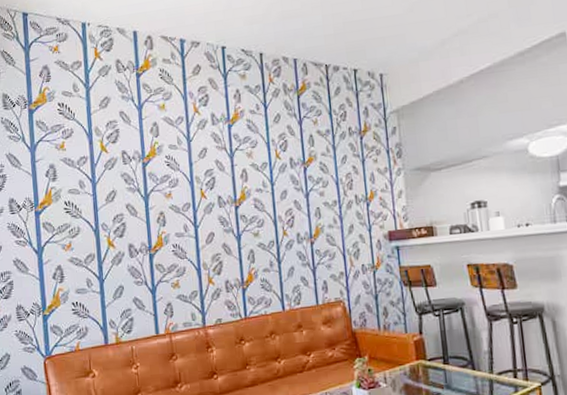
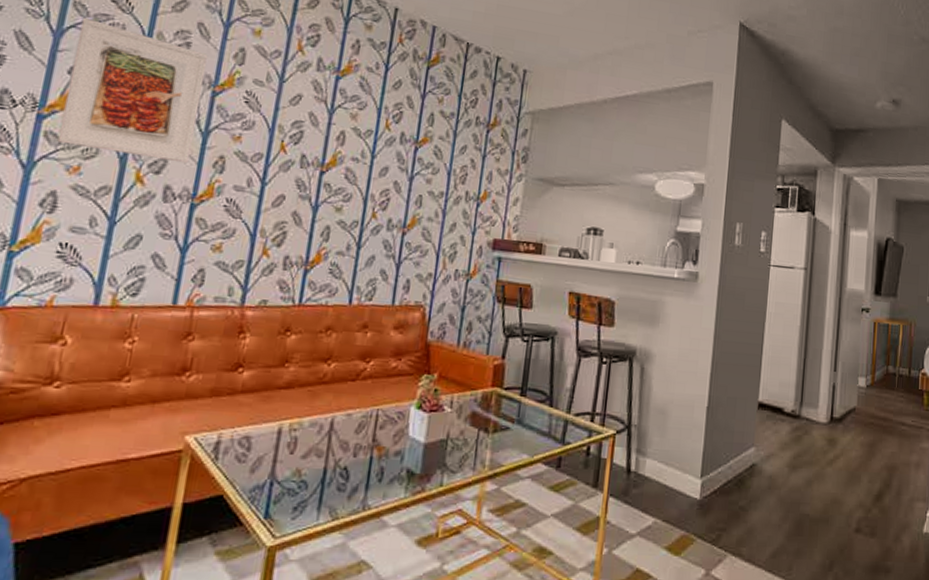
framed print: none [44,131,140,230] -> present [57,17,209,164]

